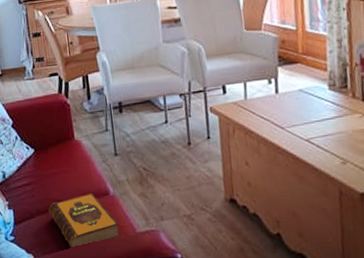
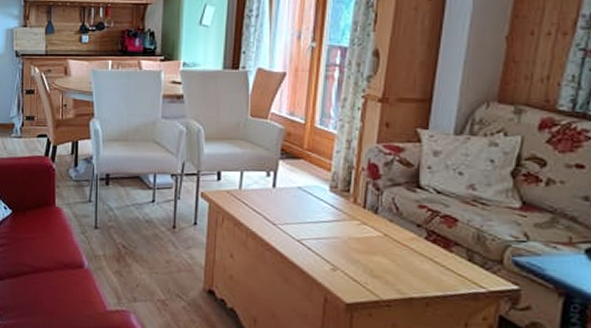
hardback book: present [49,192,120,251] -> none [19,263,89,319]

